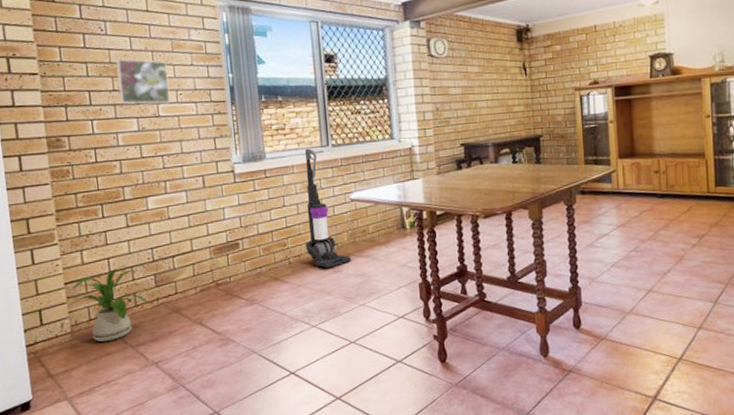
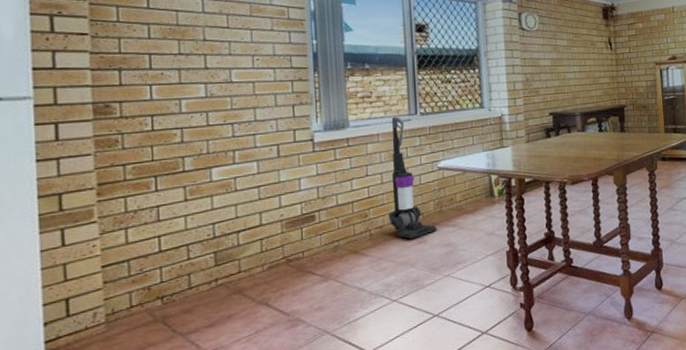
house plant: present [67,265,151,342] -> none [103,243,208,332]
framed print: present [115,59,171,105] -> none [183,21,245,70]

